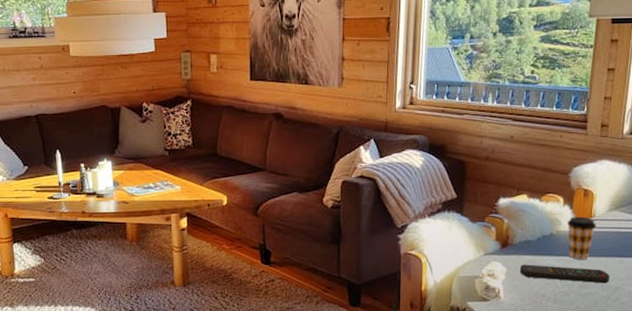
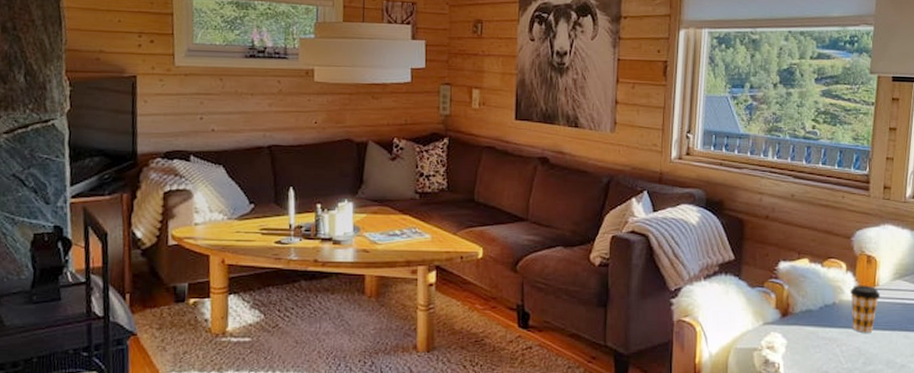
remote control: present [519,264,610,284] -> none [800,336,895,360]

